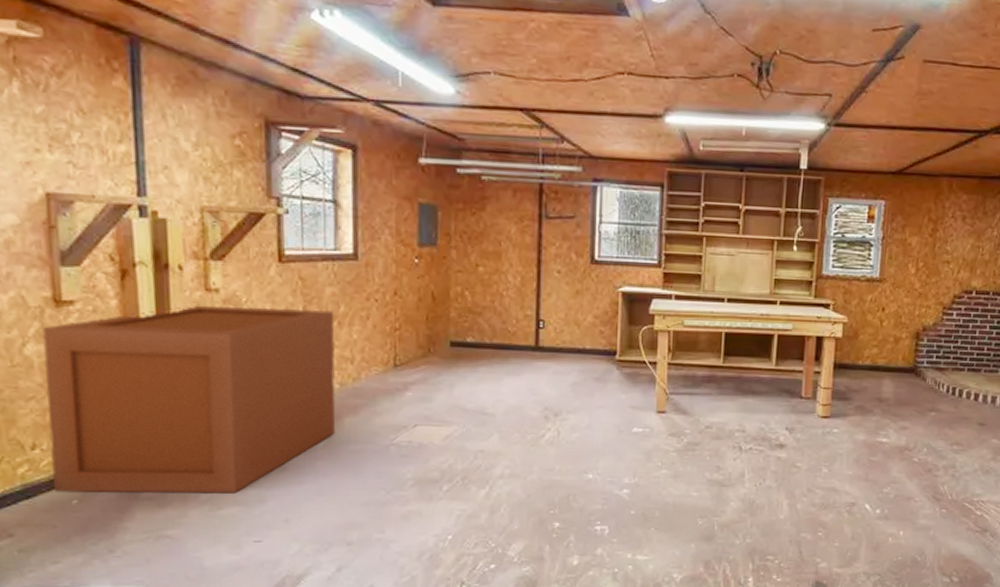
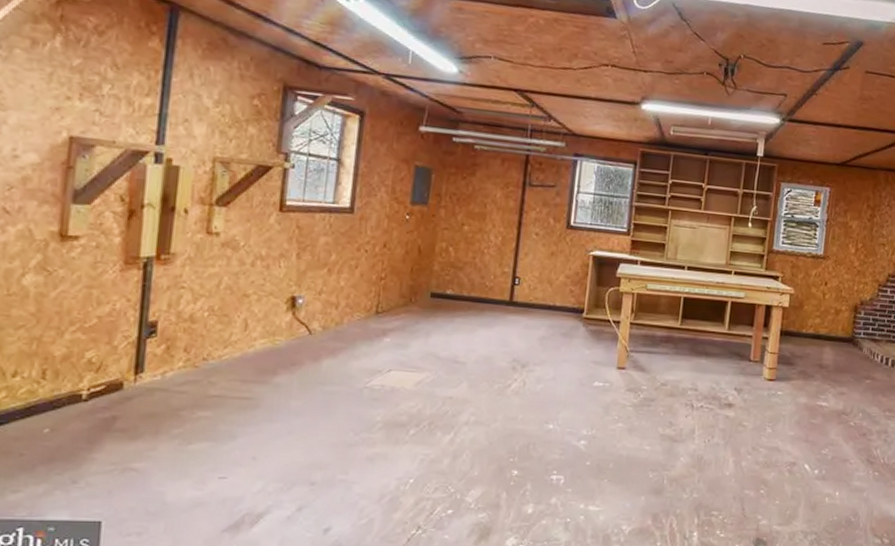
crate: present [42,305,336,494] -> none [27,246,326,429]

